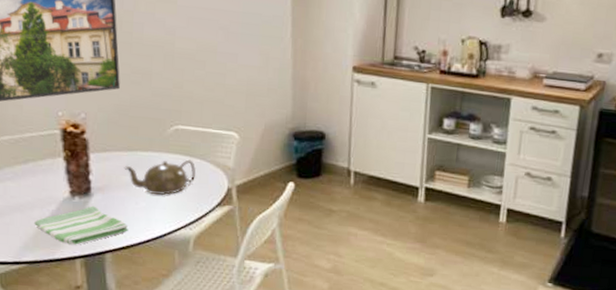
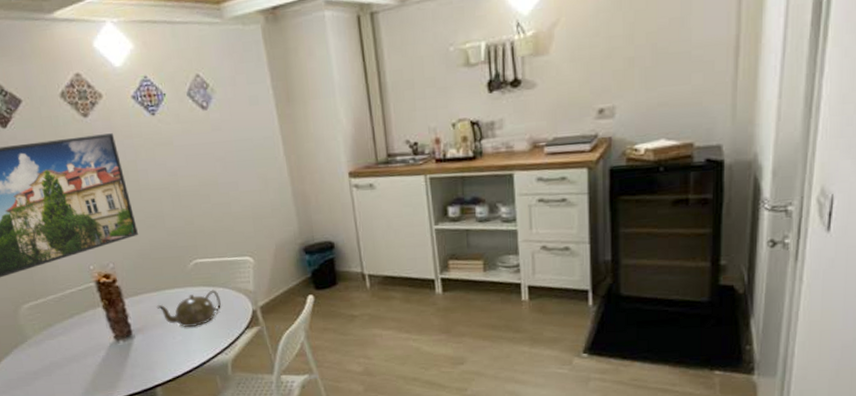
dish towel: present [34,205,129,245] -> none [90,346,172,384]

